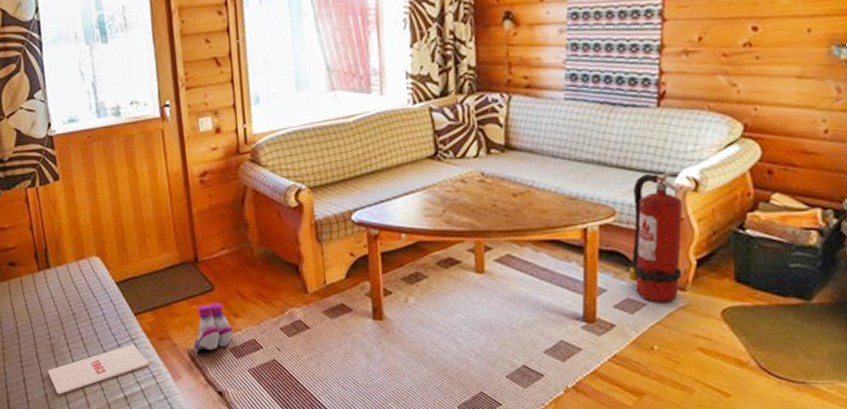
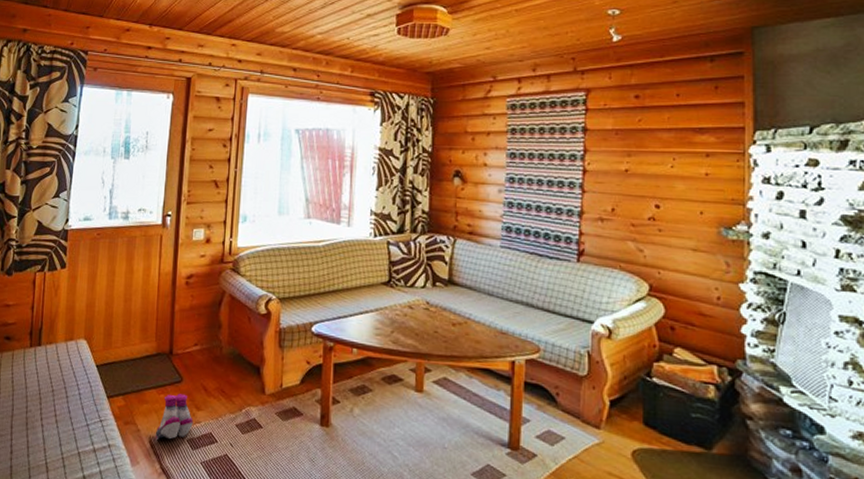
magazine: present [48,345,150,395] -> none [17,426,112,468]
fire extinguisher: present [628,170,682,302] -> none [549,317,597,438]

